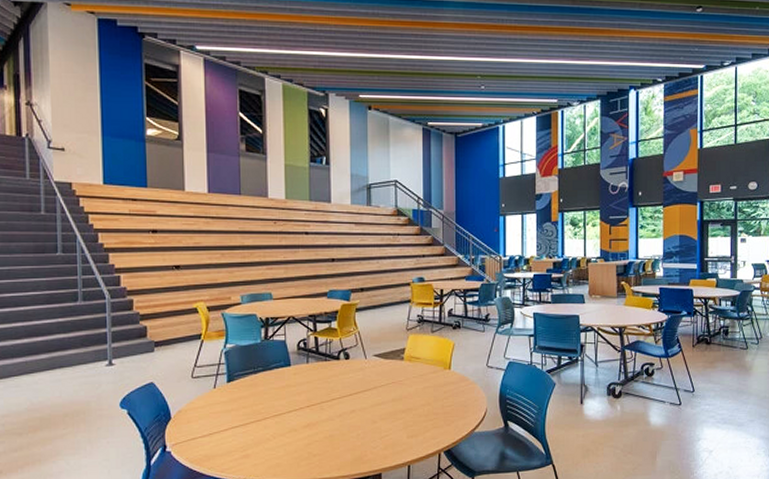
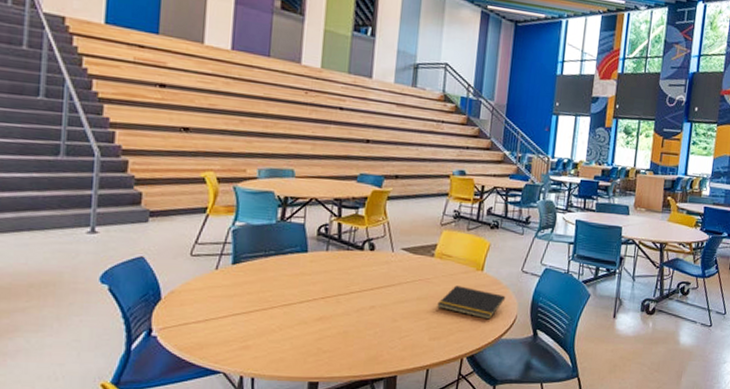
notepad: none [411,385,474,415] -> present [437,285,506,320]

